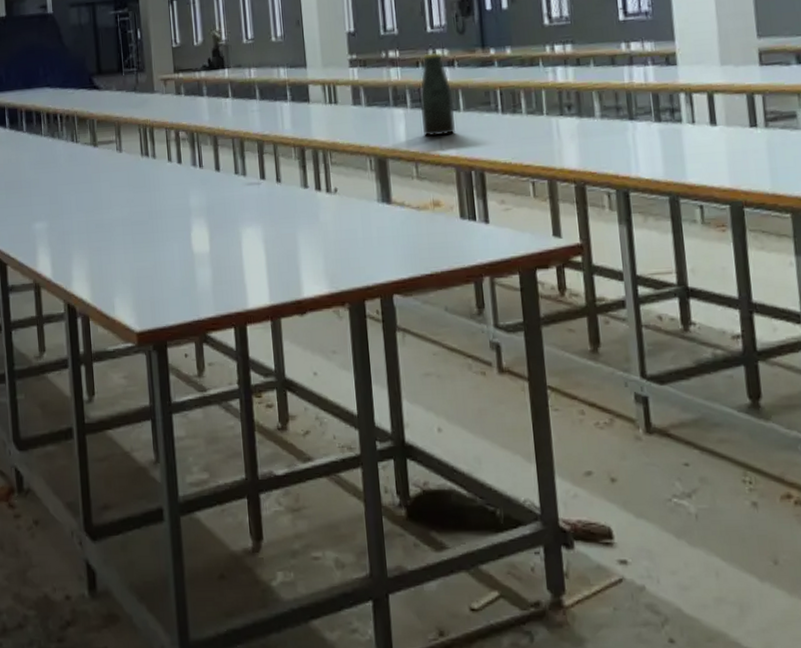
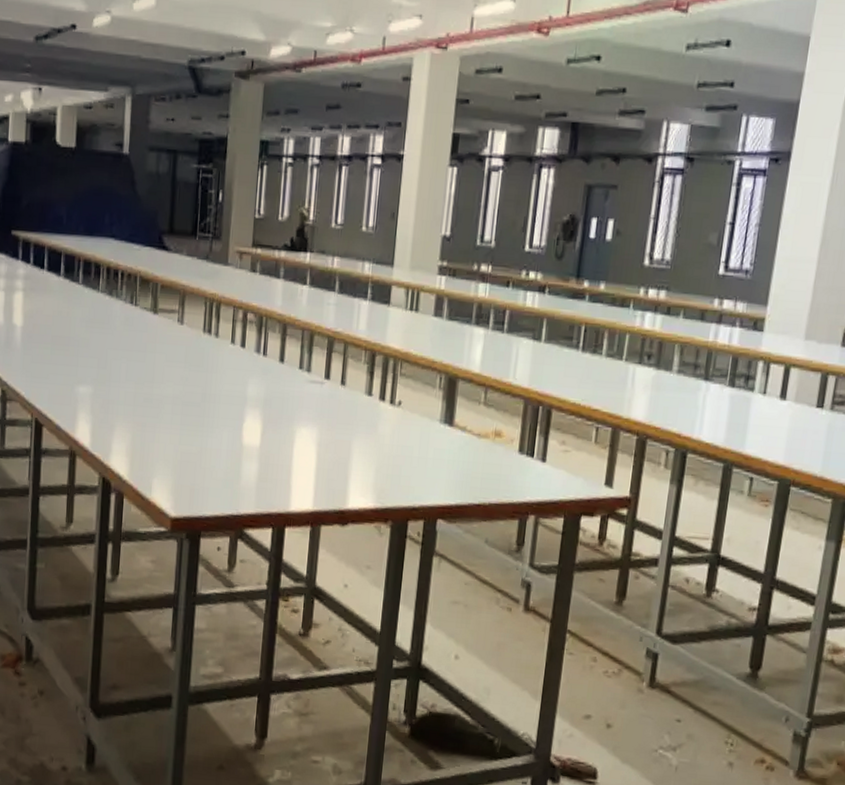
bottle: present [419,53,456,137] -> none [500,274,537,365]

